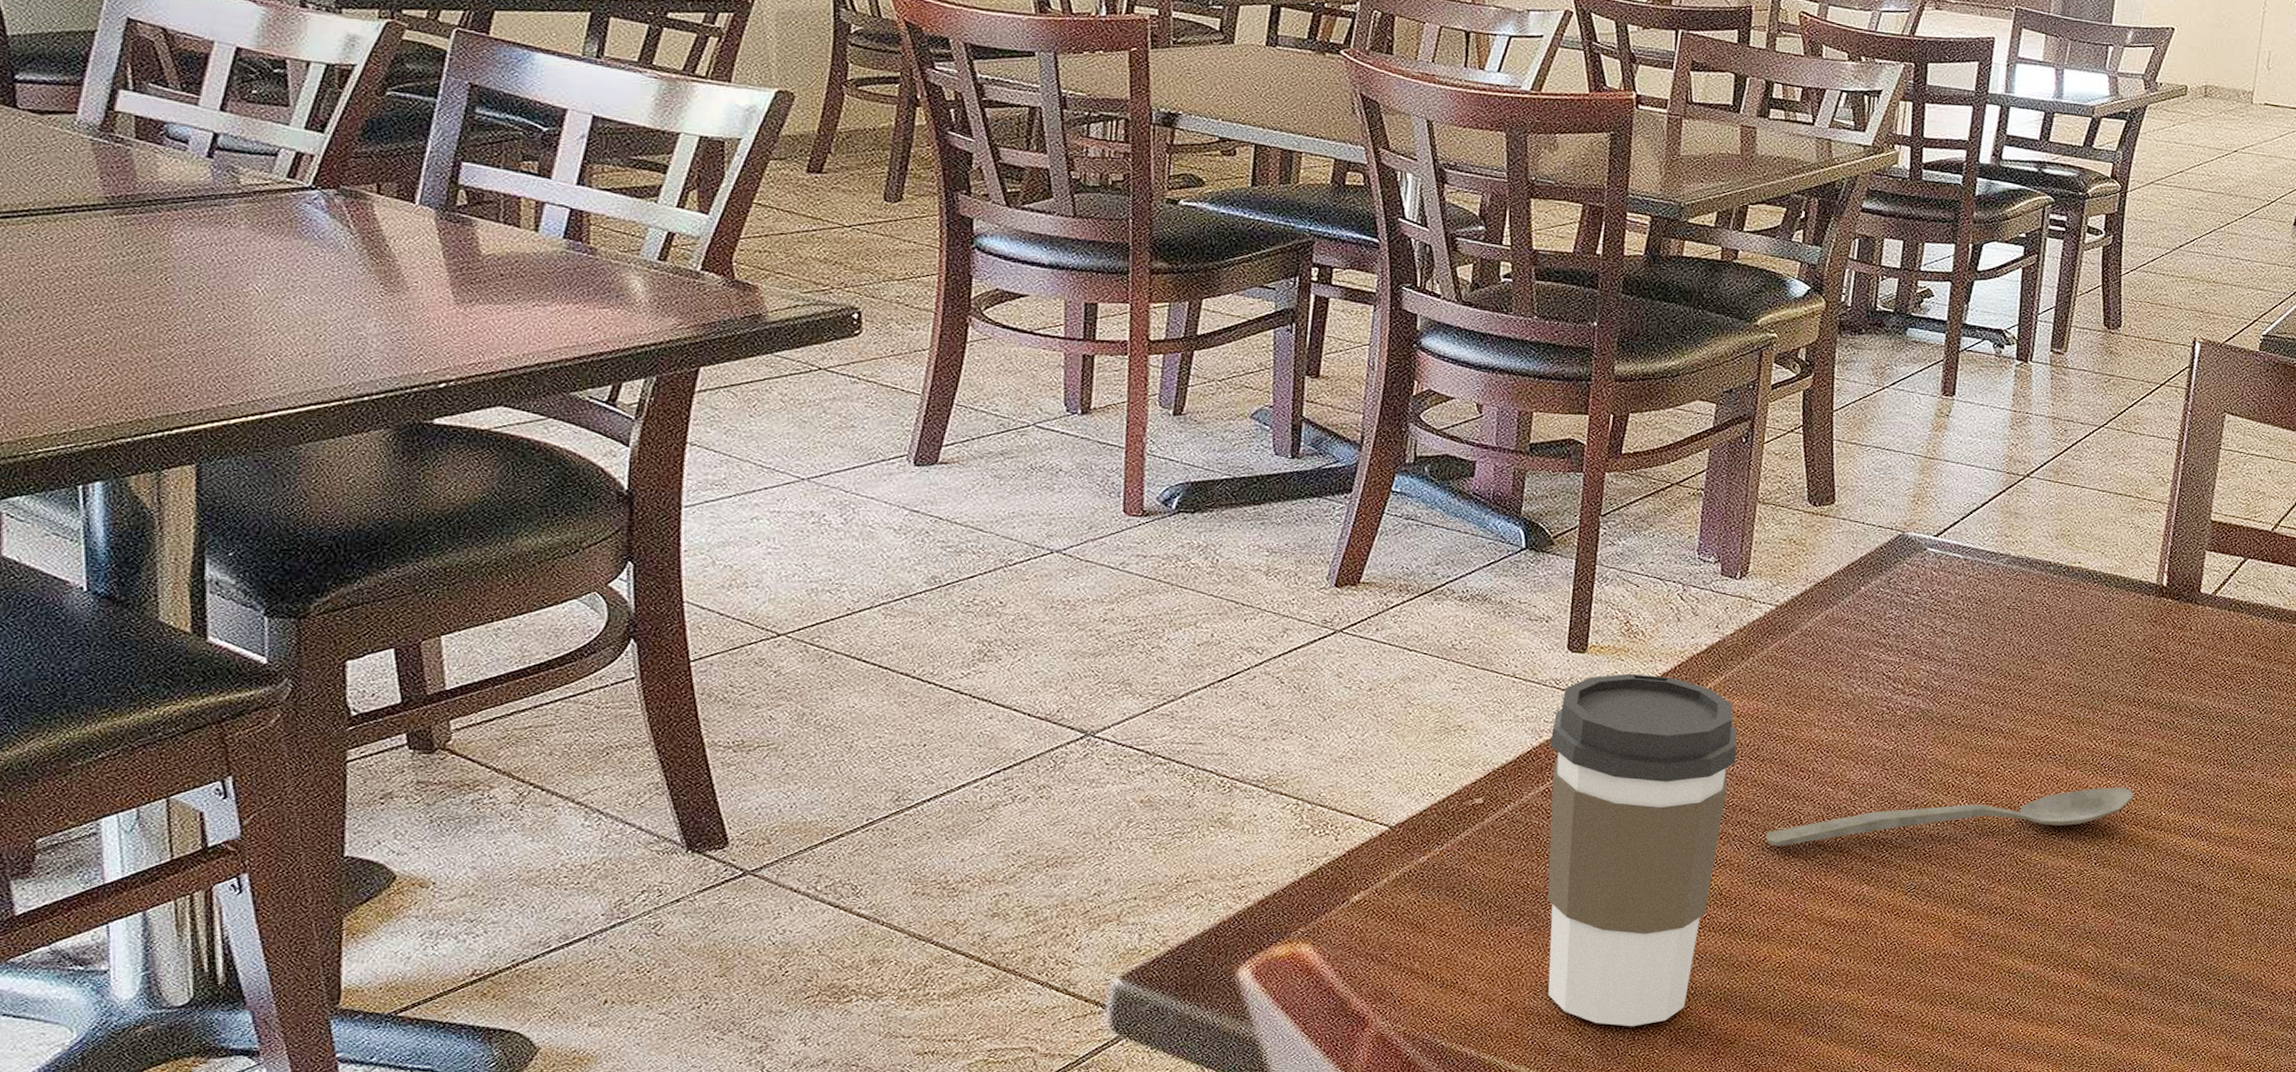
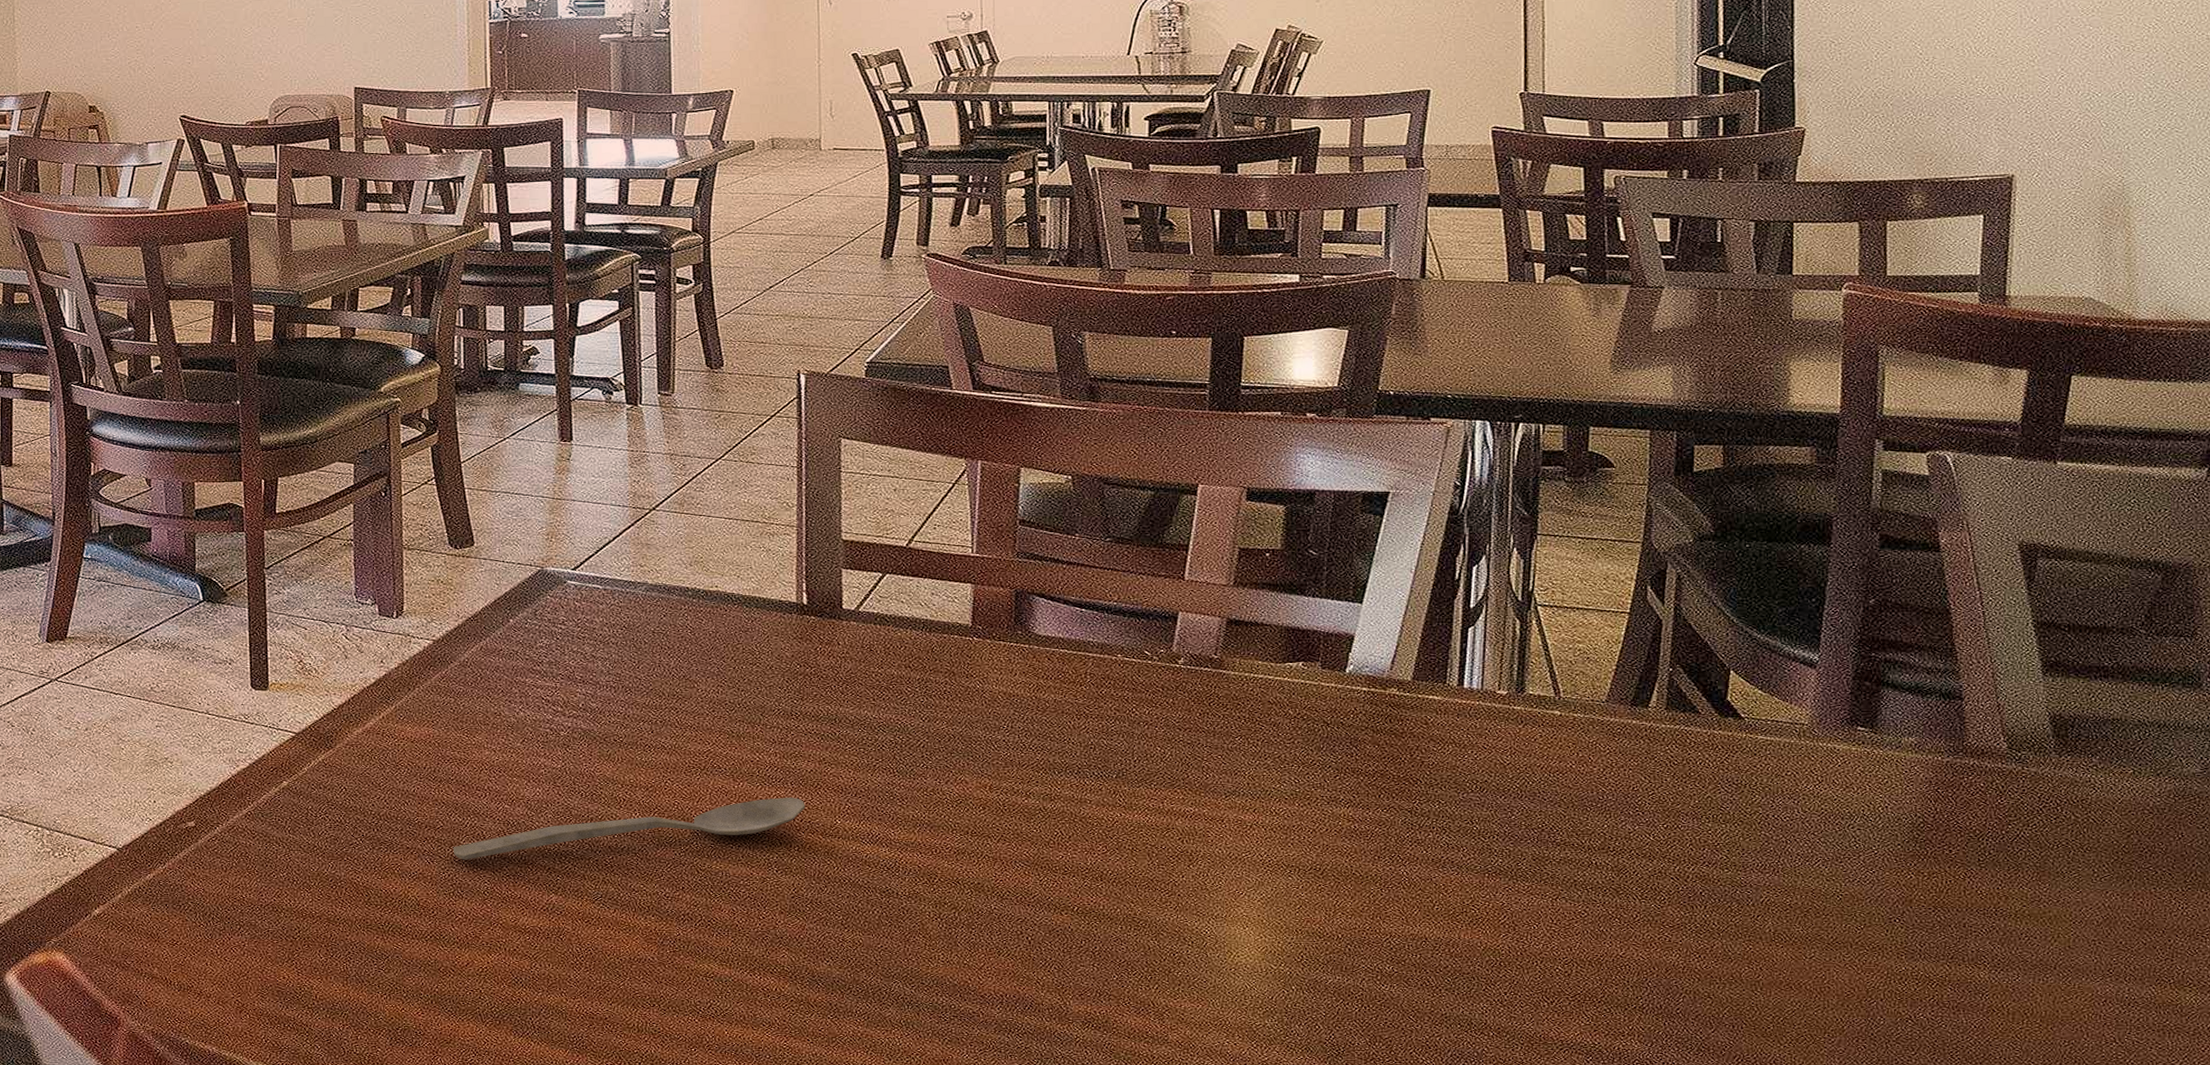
coffee cup: present [1547,673,1737,1027] -> none [247,706,416,1027]

